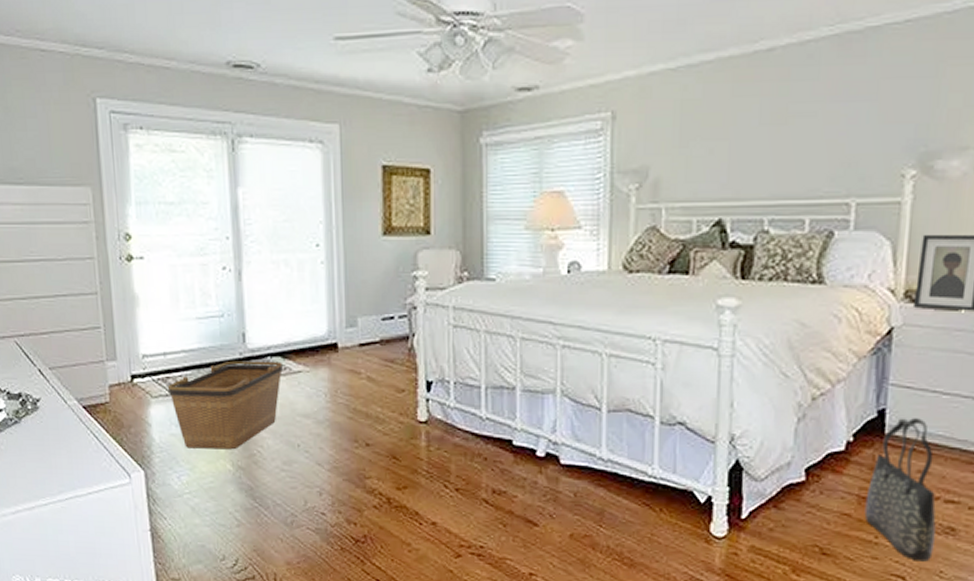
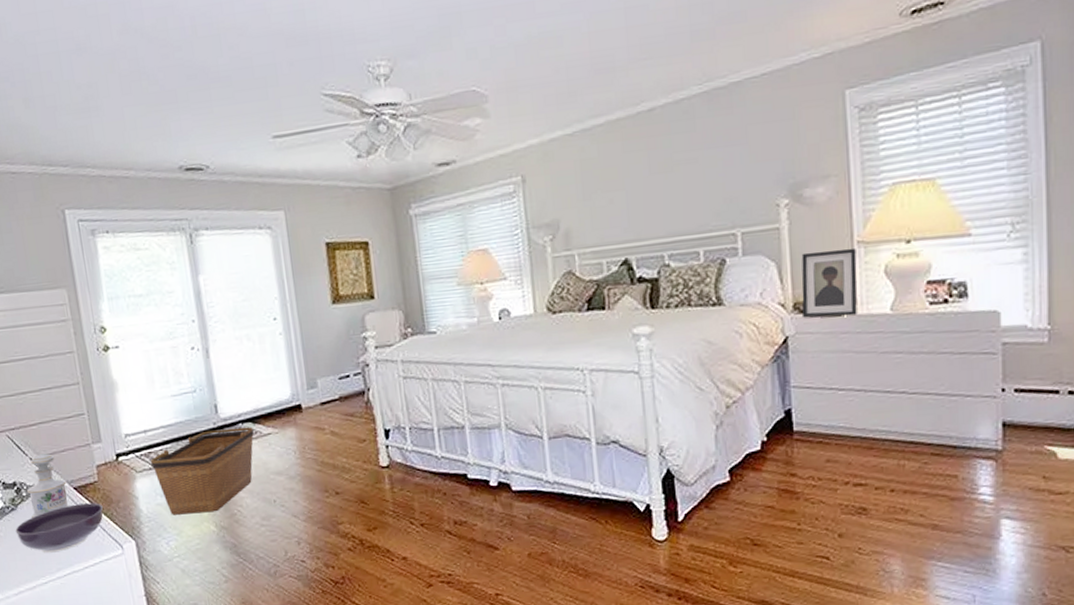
bowl: none [17,424,113,474] -> present [15,503,104,553]
perfume bottle: none [33,366,78,434] -> present [27,453,70,518]
tote bag: present [864,418,936,562] -> none [785,414,850,542]

